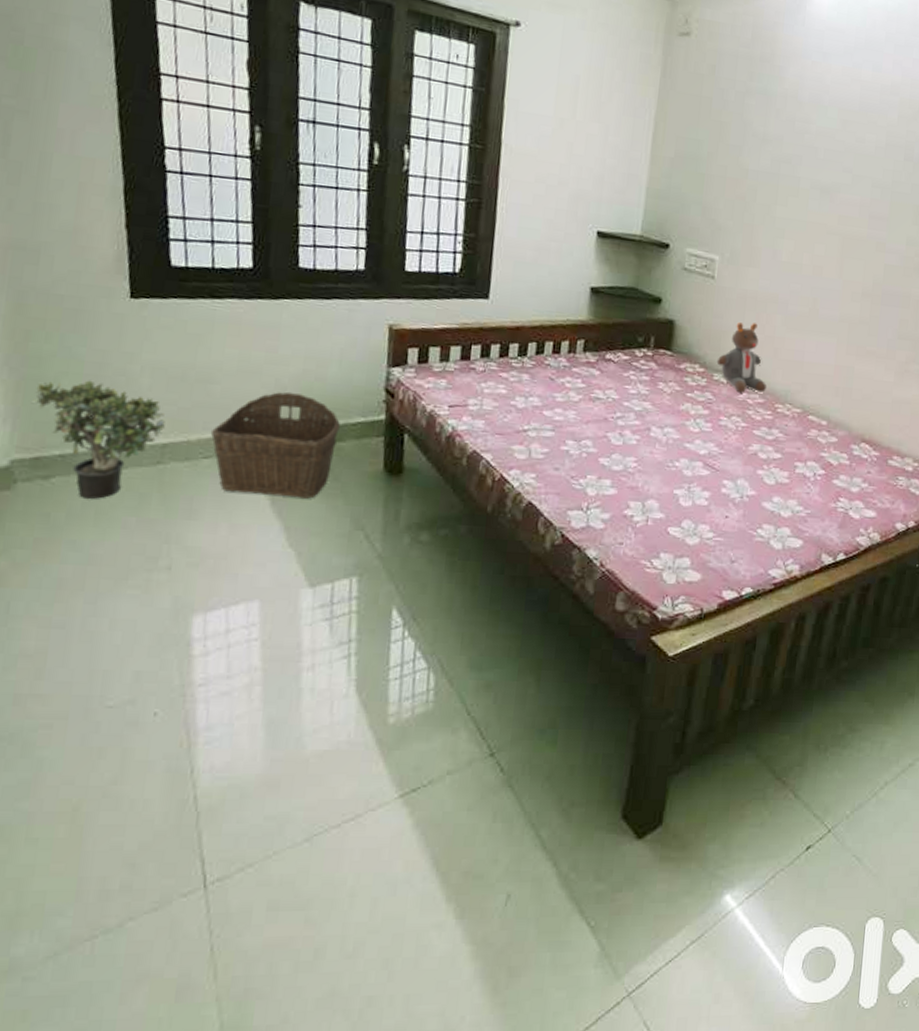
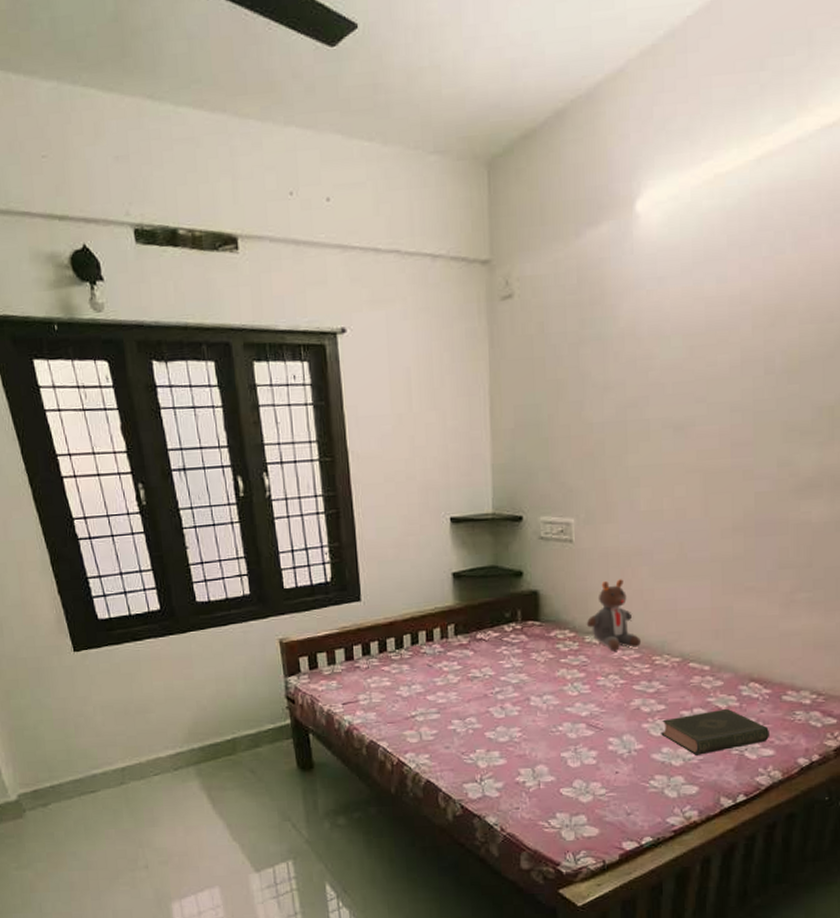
potted plant: present [30,380,165,499] -> none [21,724,120,818]
wicker basket: present [210,391,340,499] -> none [155,711,255,801]
book: none [774,465,874,509] -> present [661,708,769,755]

